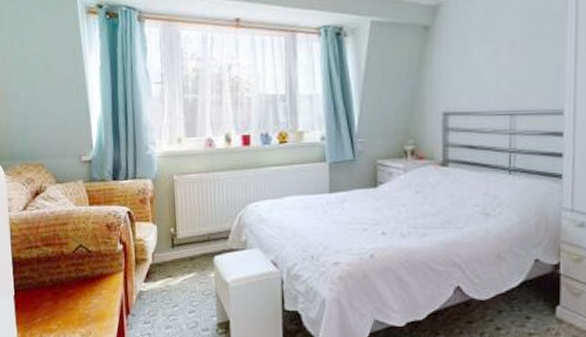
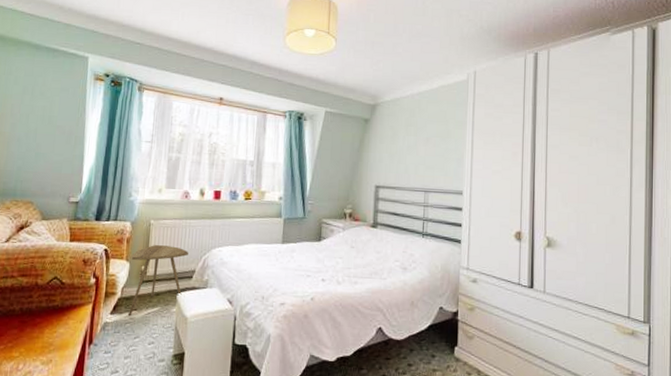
side table: none [158,204,221,284] -> present [129,245,188,317]

